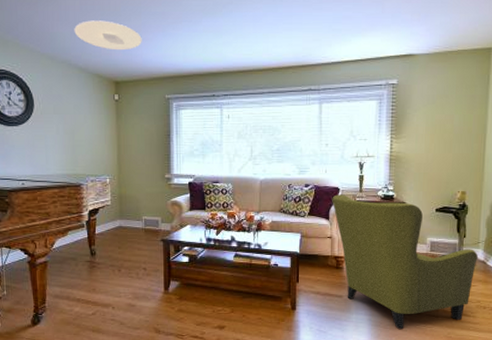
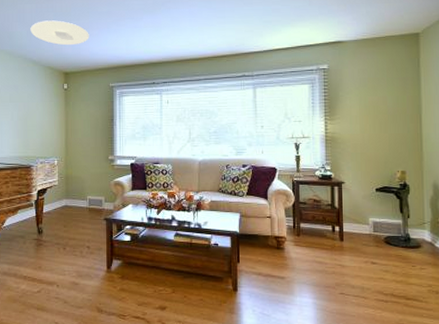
armchair: present [332,194,478,330] -> none [270,174,424,315]

